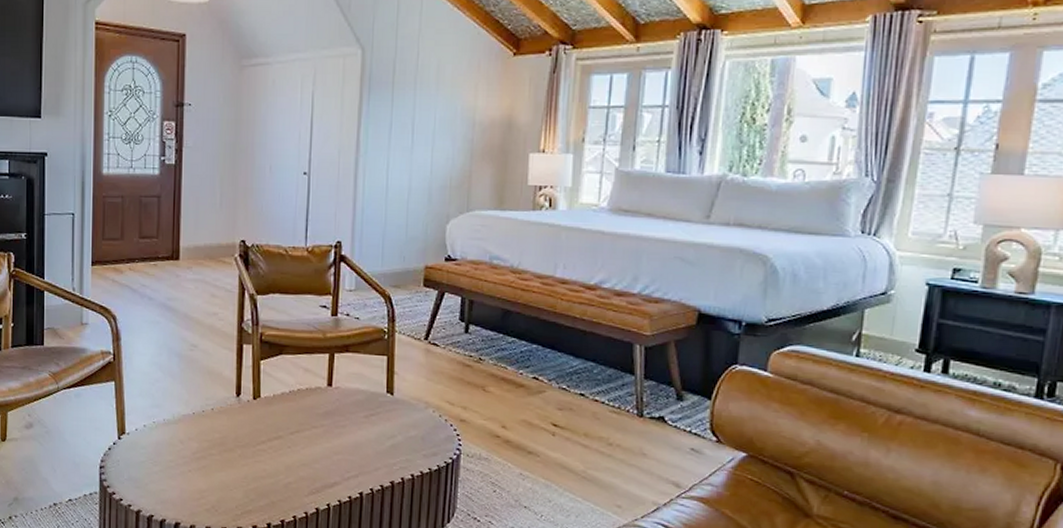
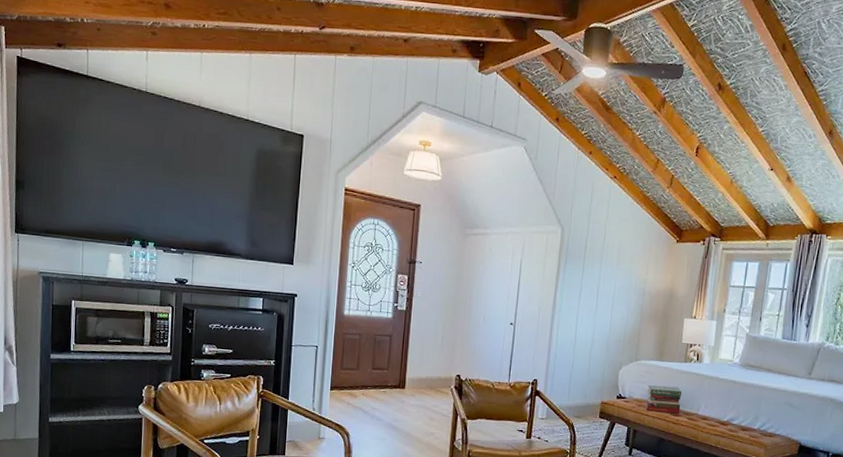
books: none [483,241,532,278] -> present [645,384,682,414]

